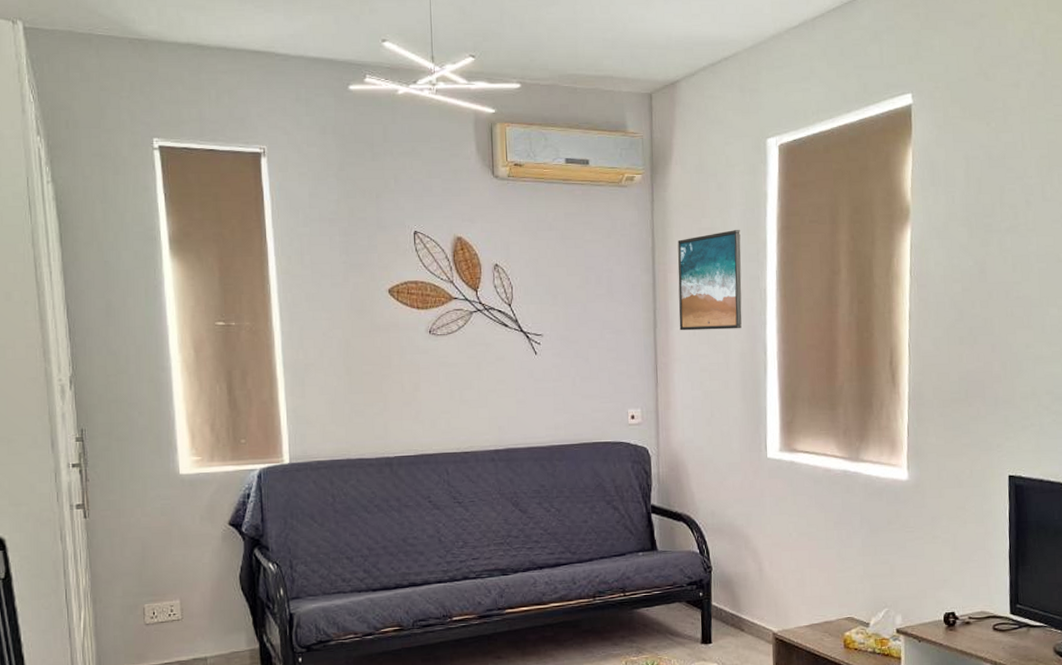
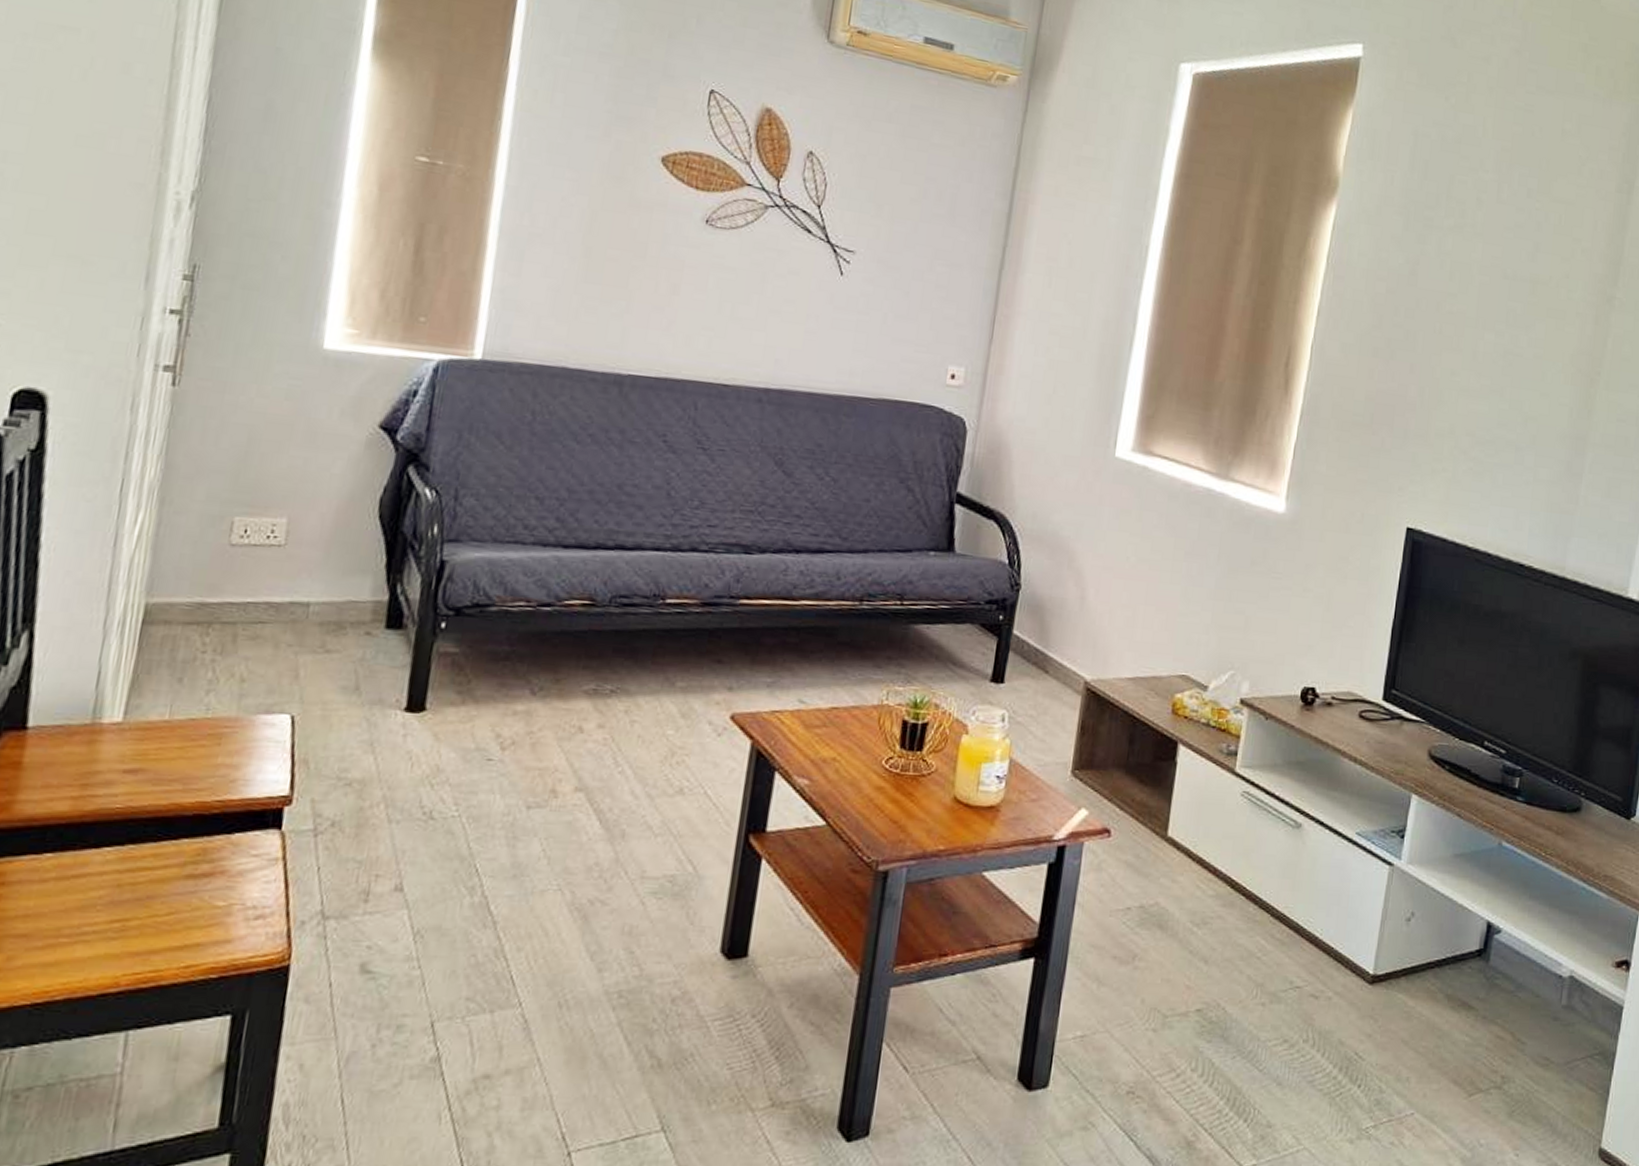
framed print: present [677,230,742,331] -> none [1032,165,1129,290]

